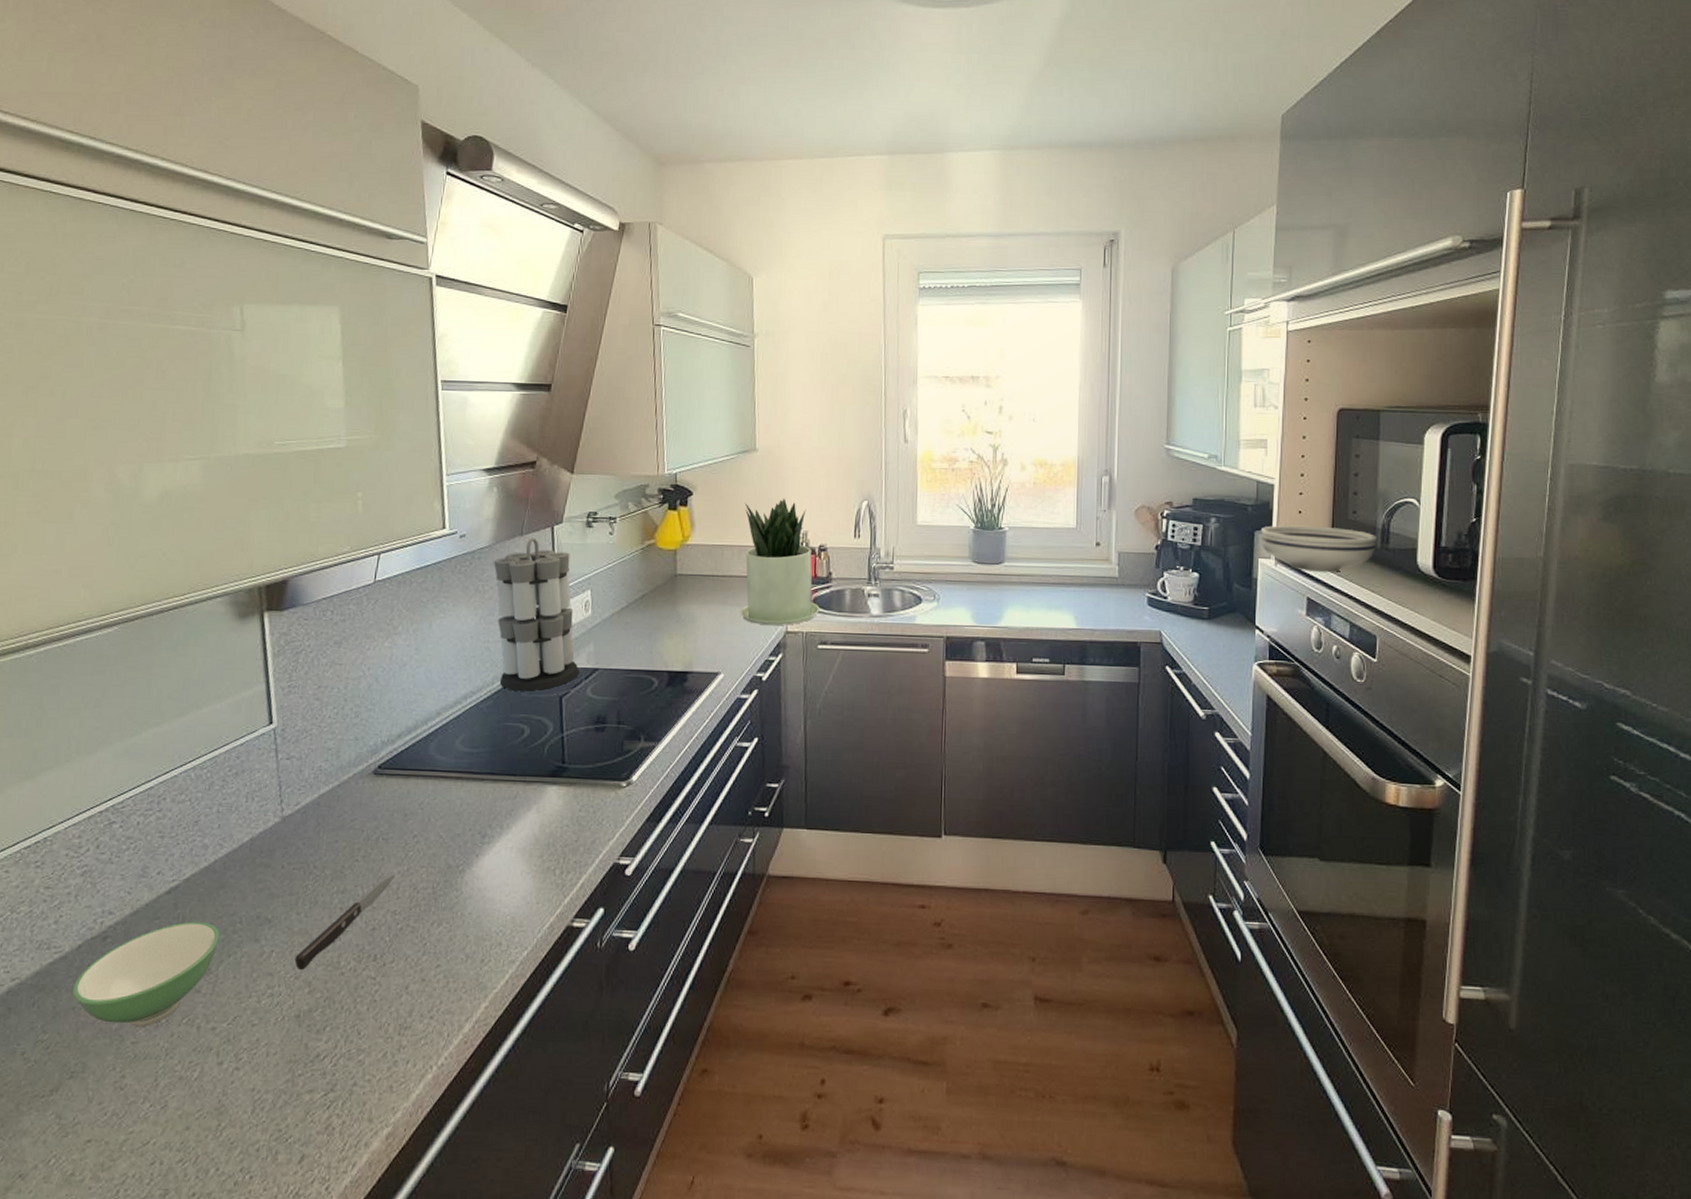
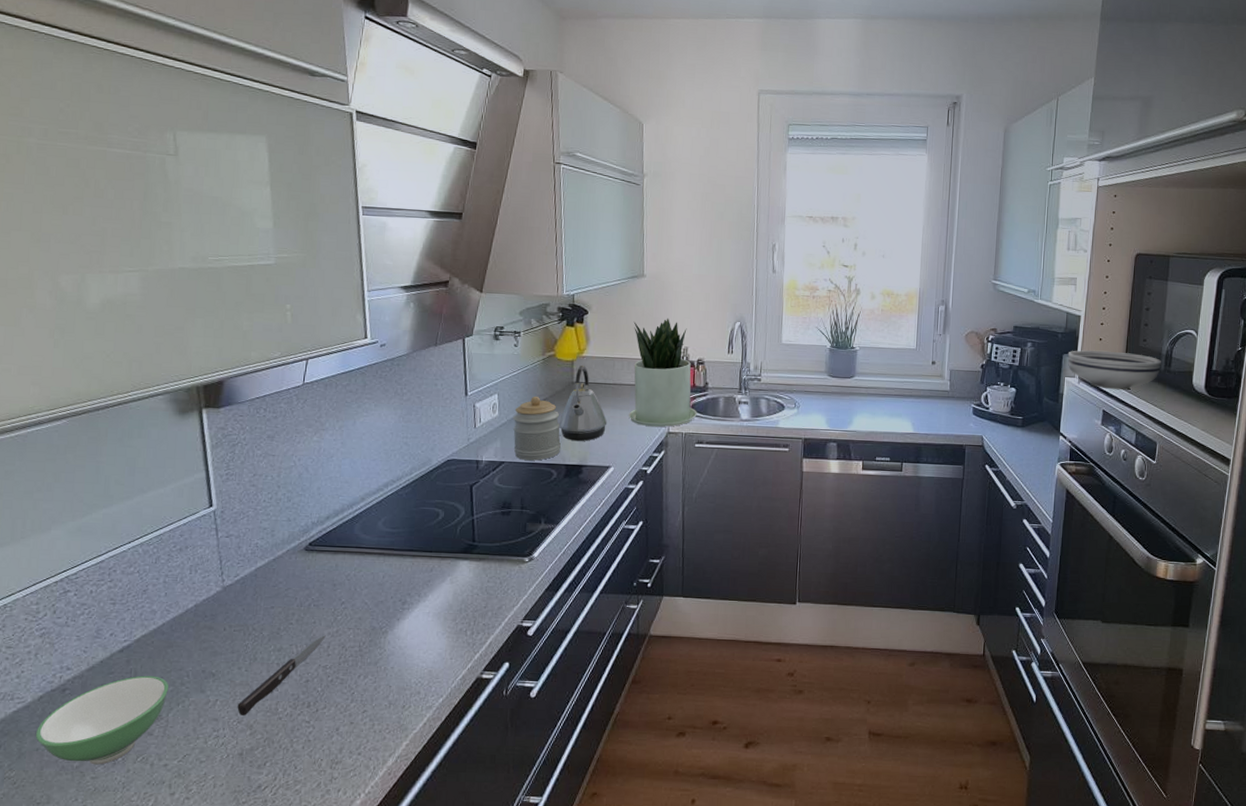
spice rack: present [494,537,579,691] -> none [411,348,488,481]
jar: none [608,591,662,667] -> present [513,396,561,461]
kettle: none [661,554,716,644] -> present [559,365,608,442]

